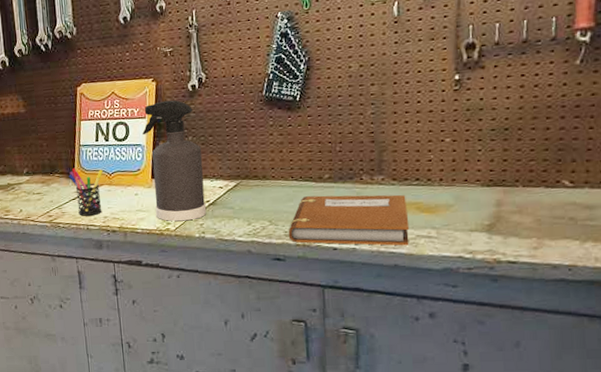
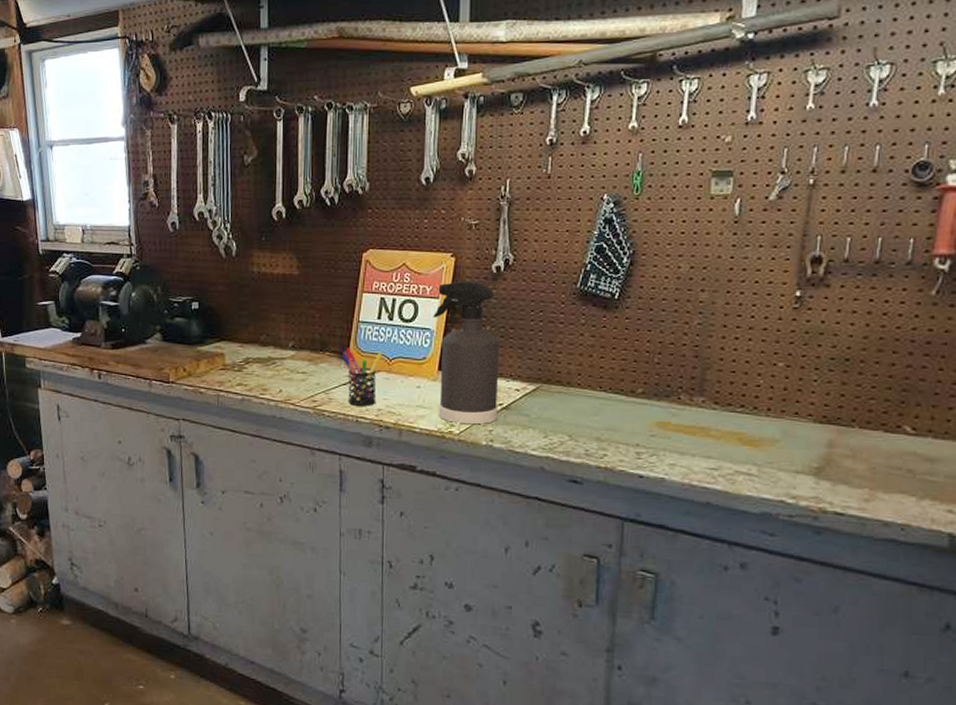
notebook: present [288,194,410,246] -> none [589,411,728,482]

